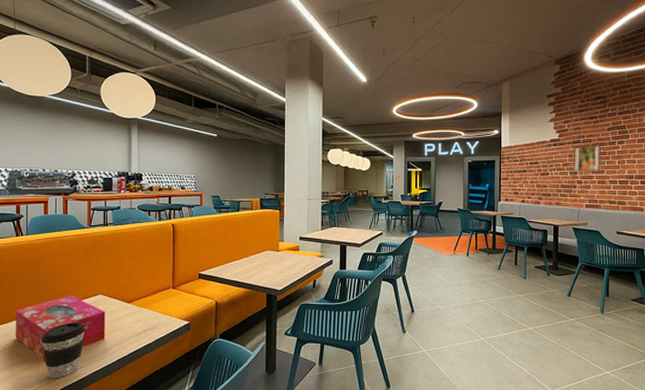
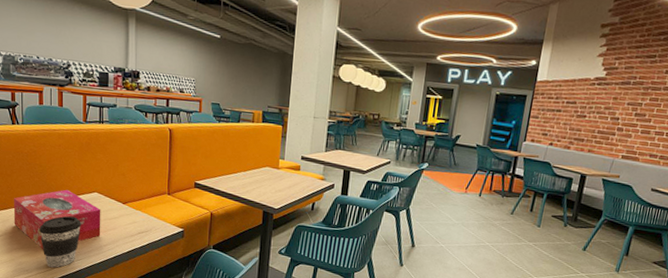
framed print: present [574,145,601,172] -> none [615,88,654,120]

